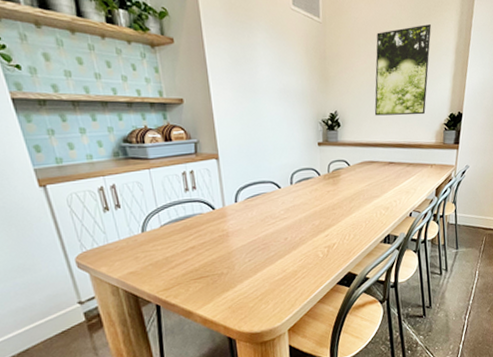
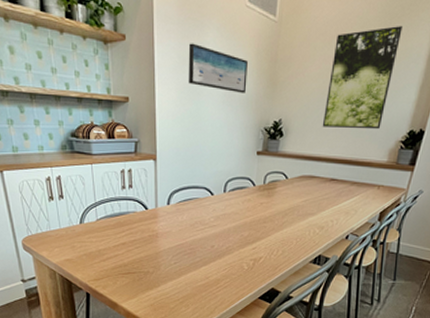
wall art: none [240,44,301,89] -> present [188,43,248,93]

